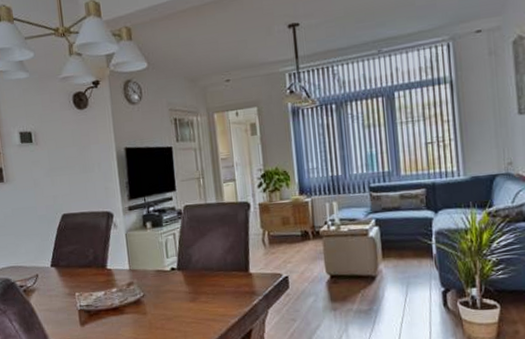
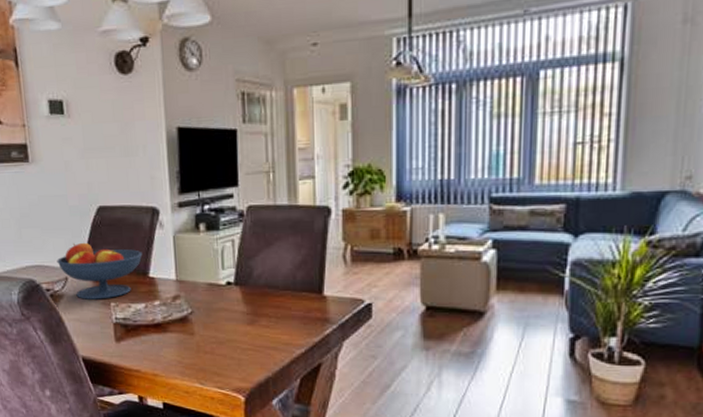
fruit bowl: none [28,244,101,292] -> present [56,242,143,299]

